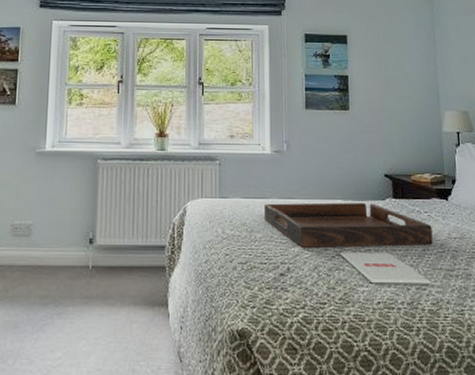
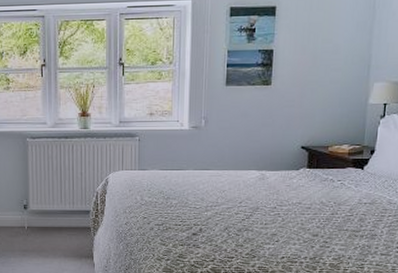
serving tray: present [265,202,433,248] -> none [181,173,344,212]
magazine: present [340,252,431,284] -> none [250,216,335,243]

